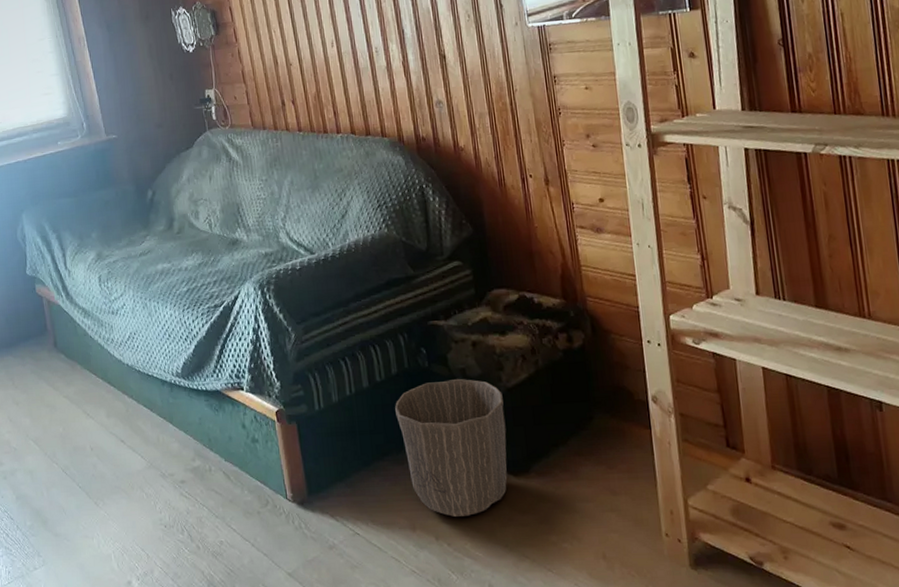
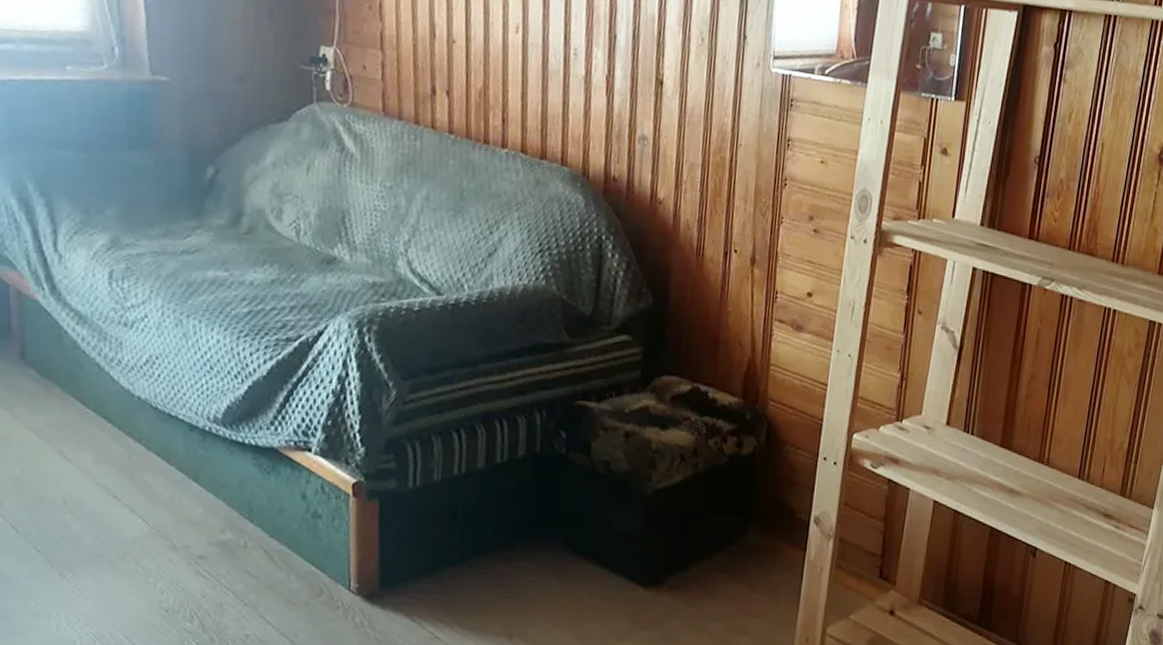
waste basket: present [395,378,507,517] -> none [513,471,649,627]

